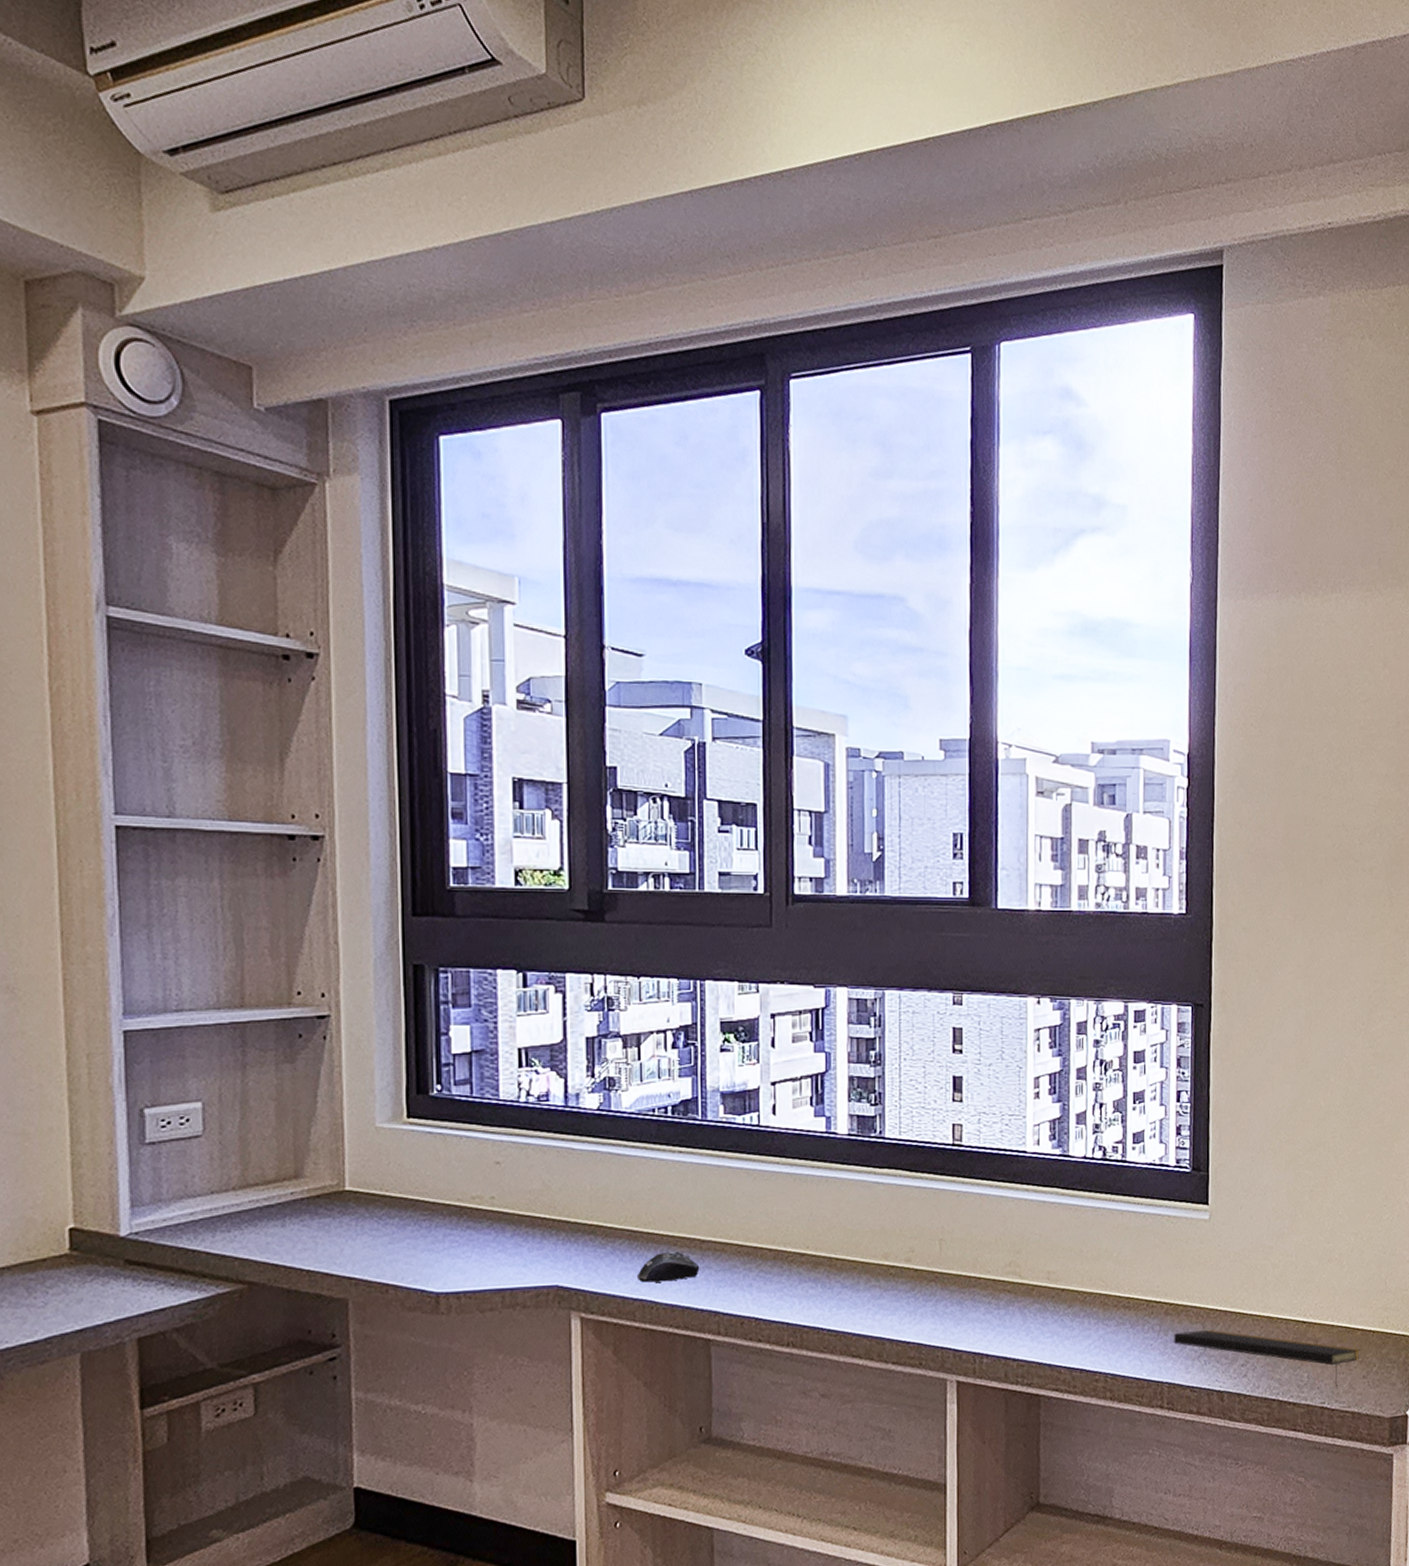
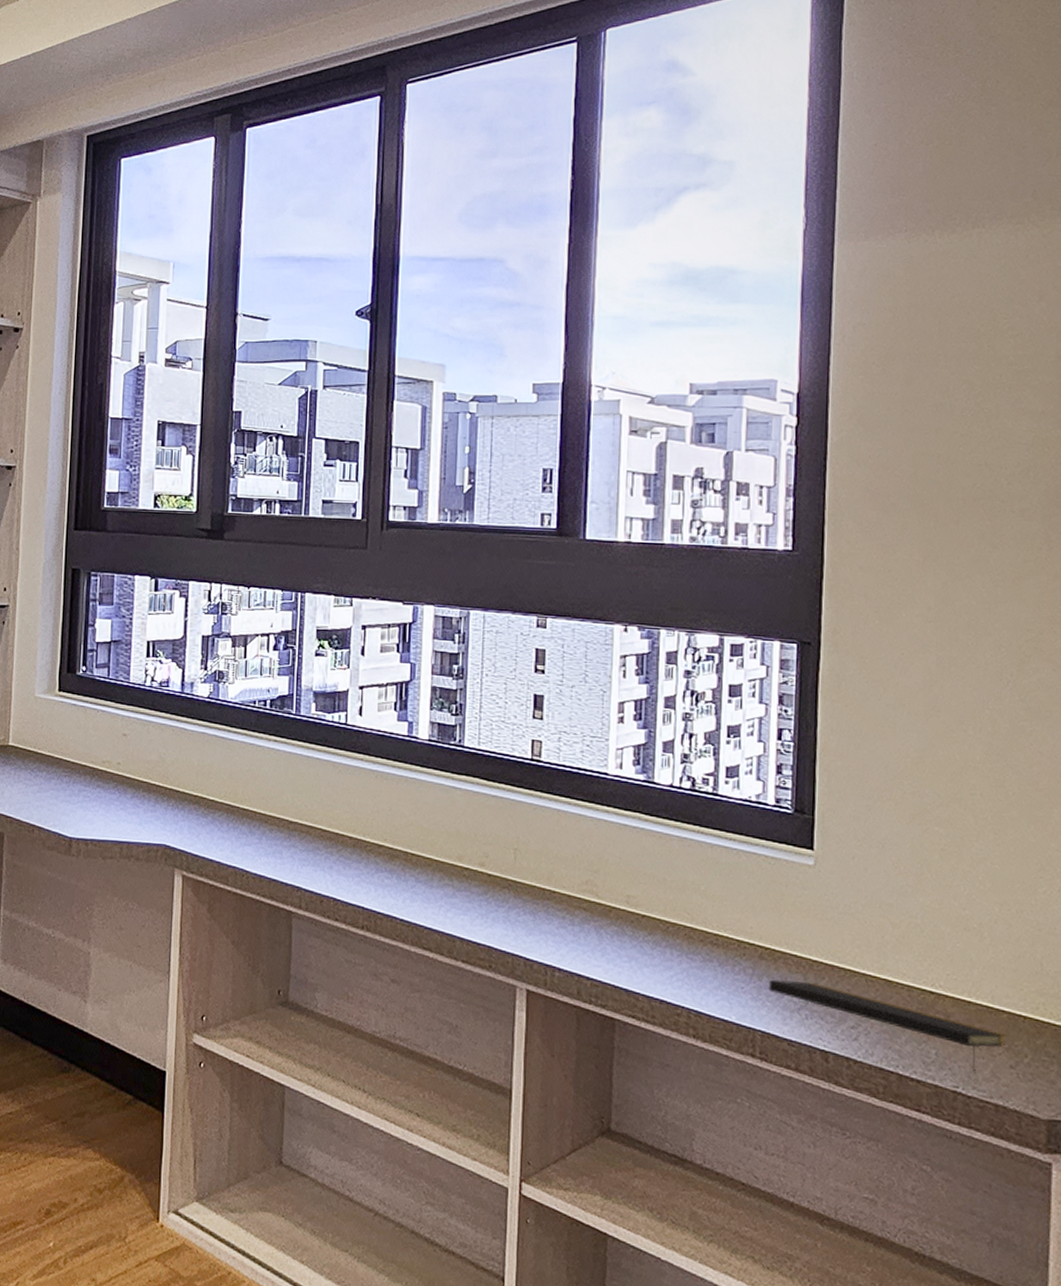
computer mouse: present [636,1252,700,1283] -> none [231,828,287,854]

